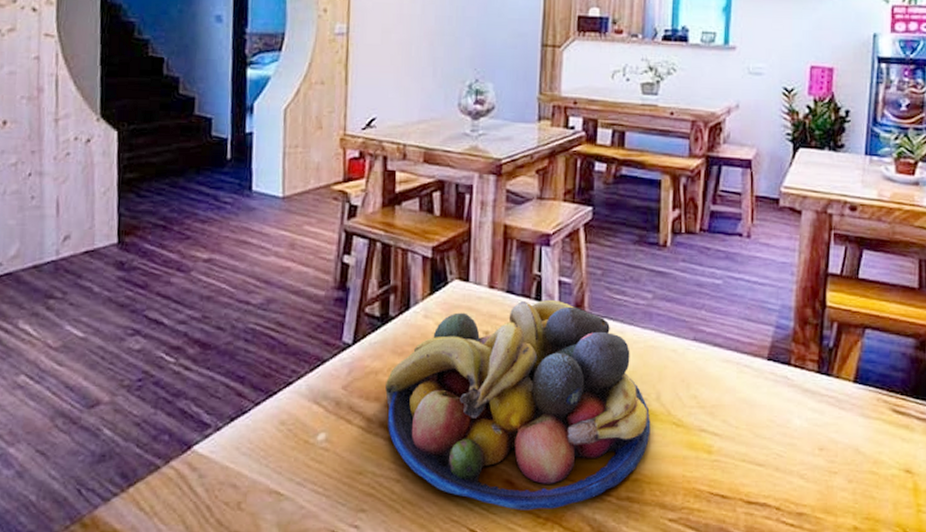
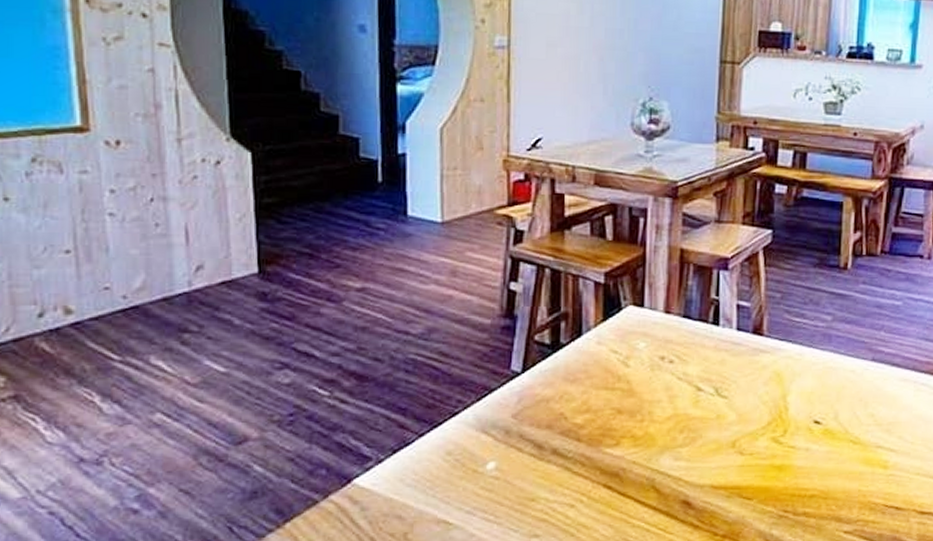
fruit bowl: present [385,300,651,511] -> none [557,325,828,529]

